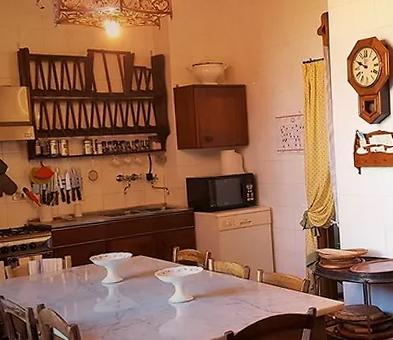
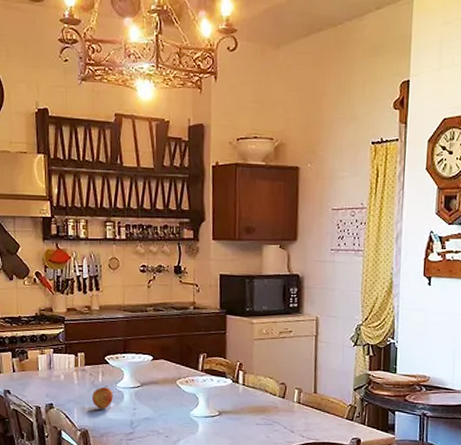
apple: none [79,284,99,305] -> present [91,387,113,410]

